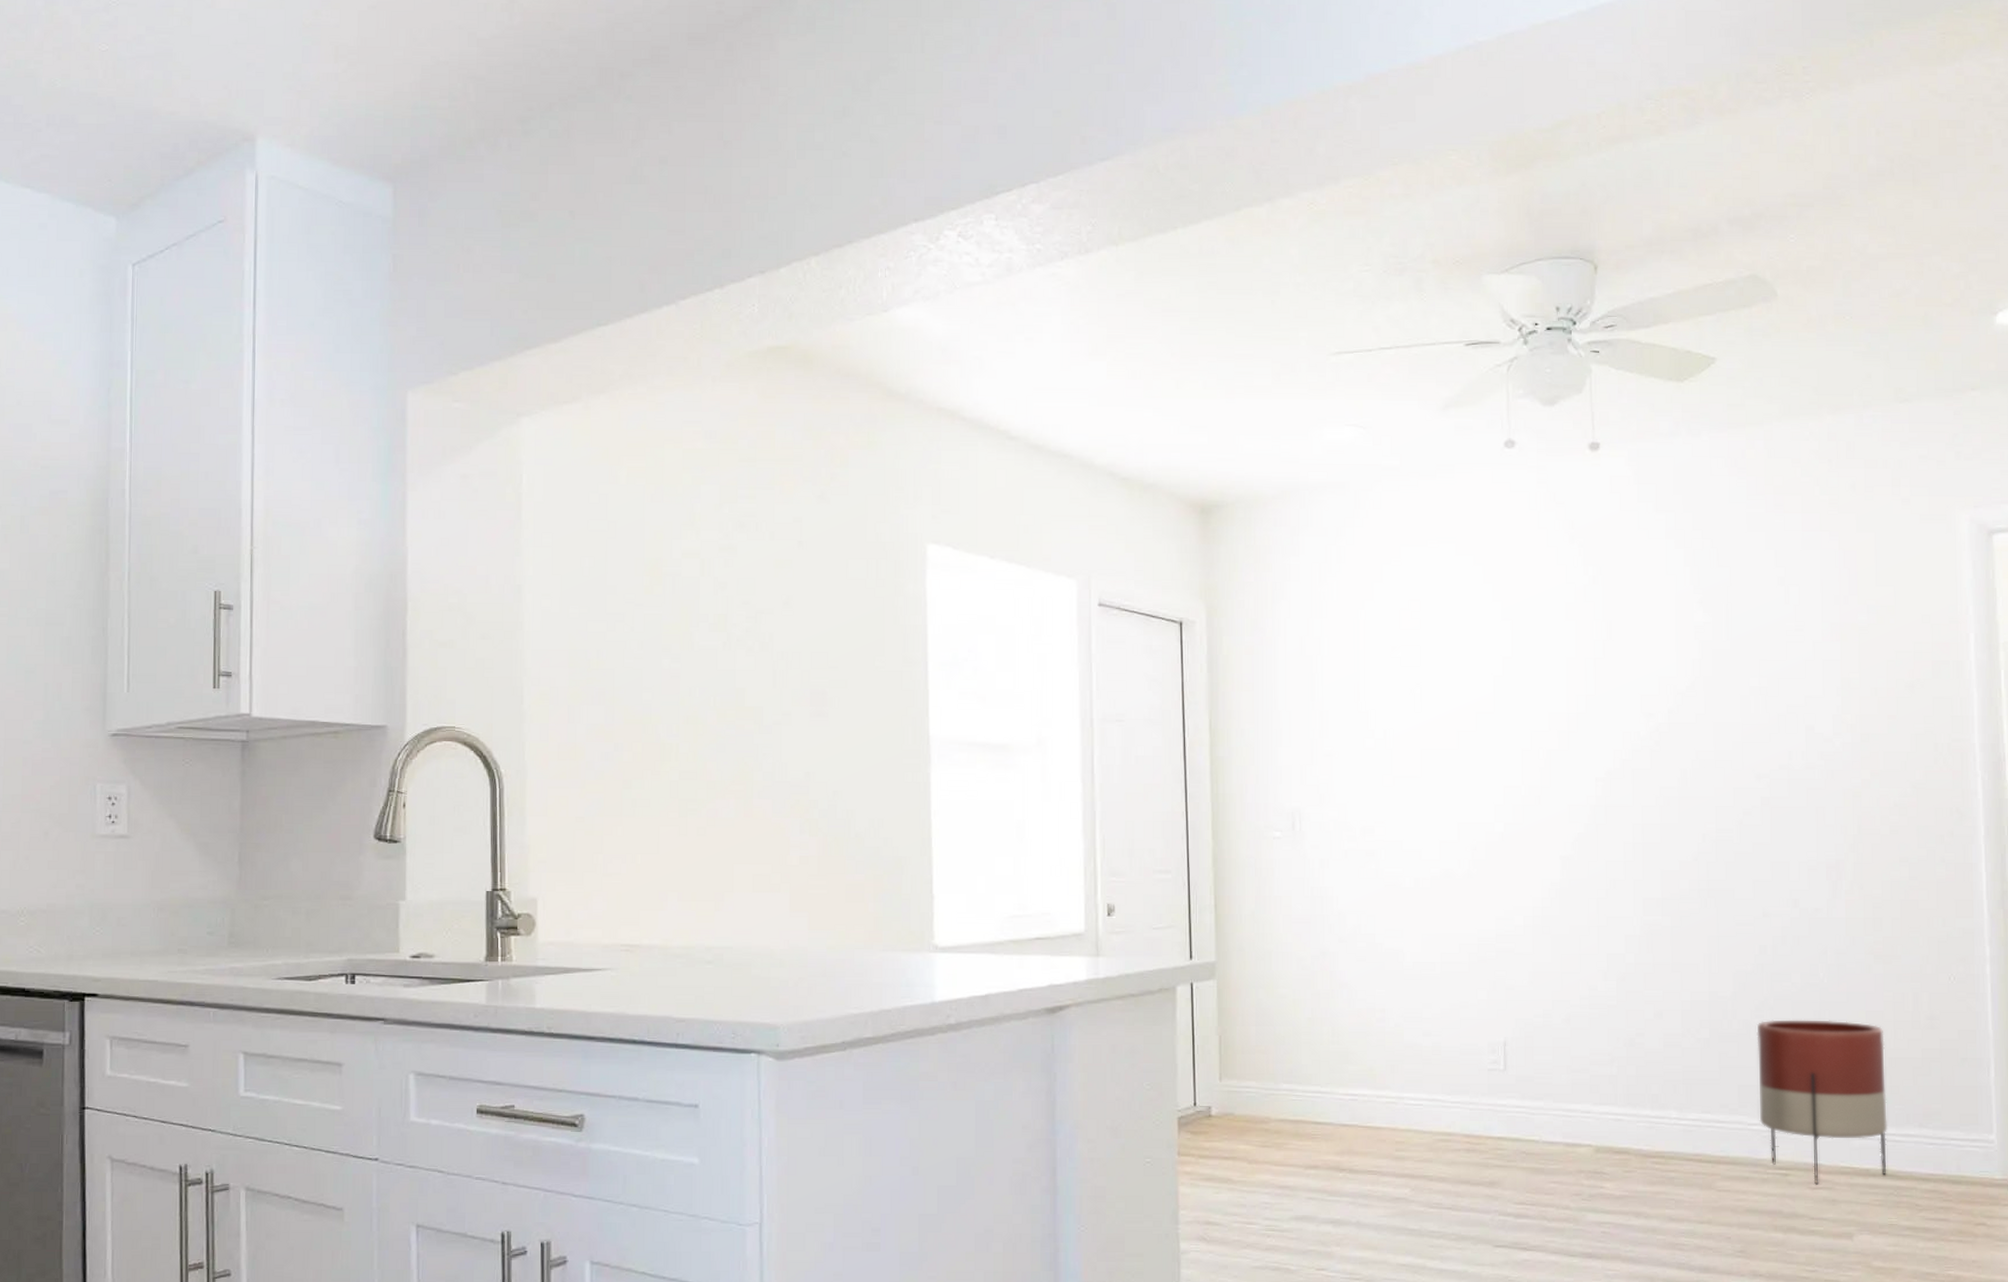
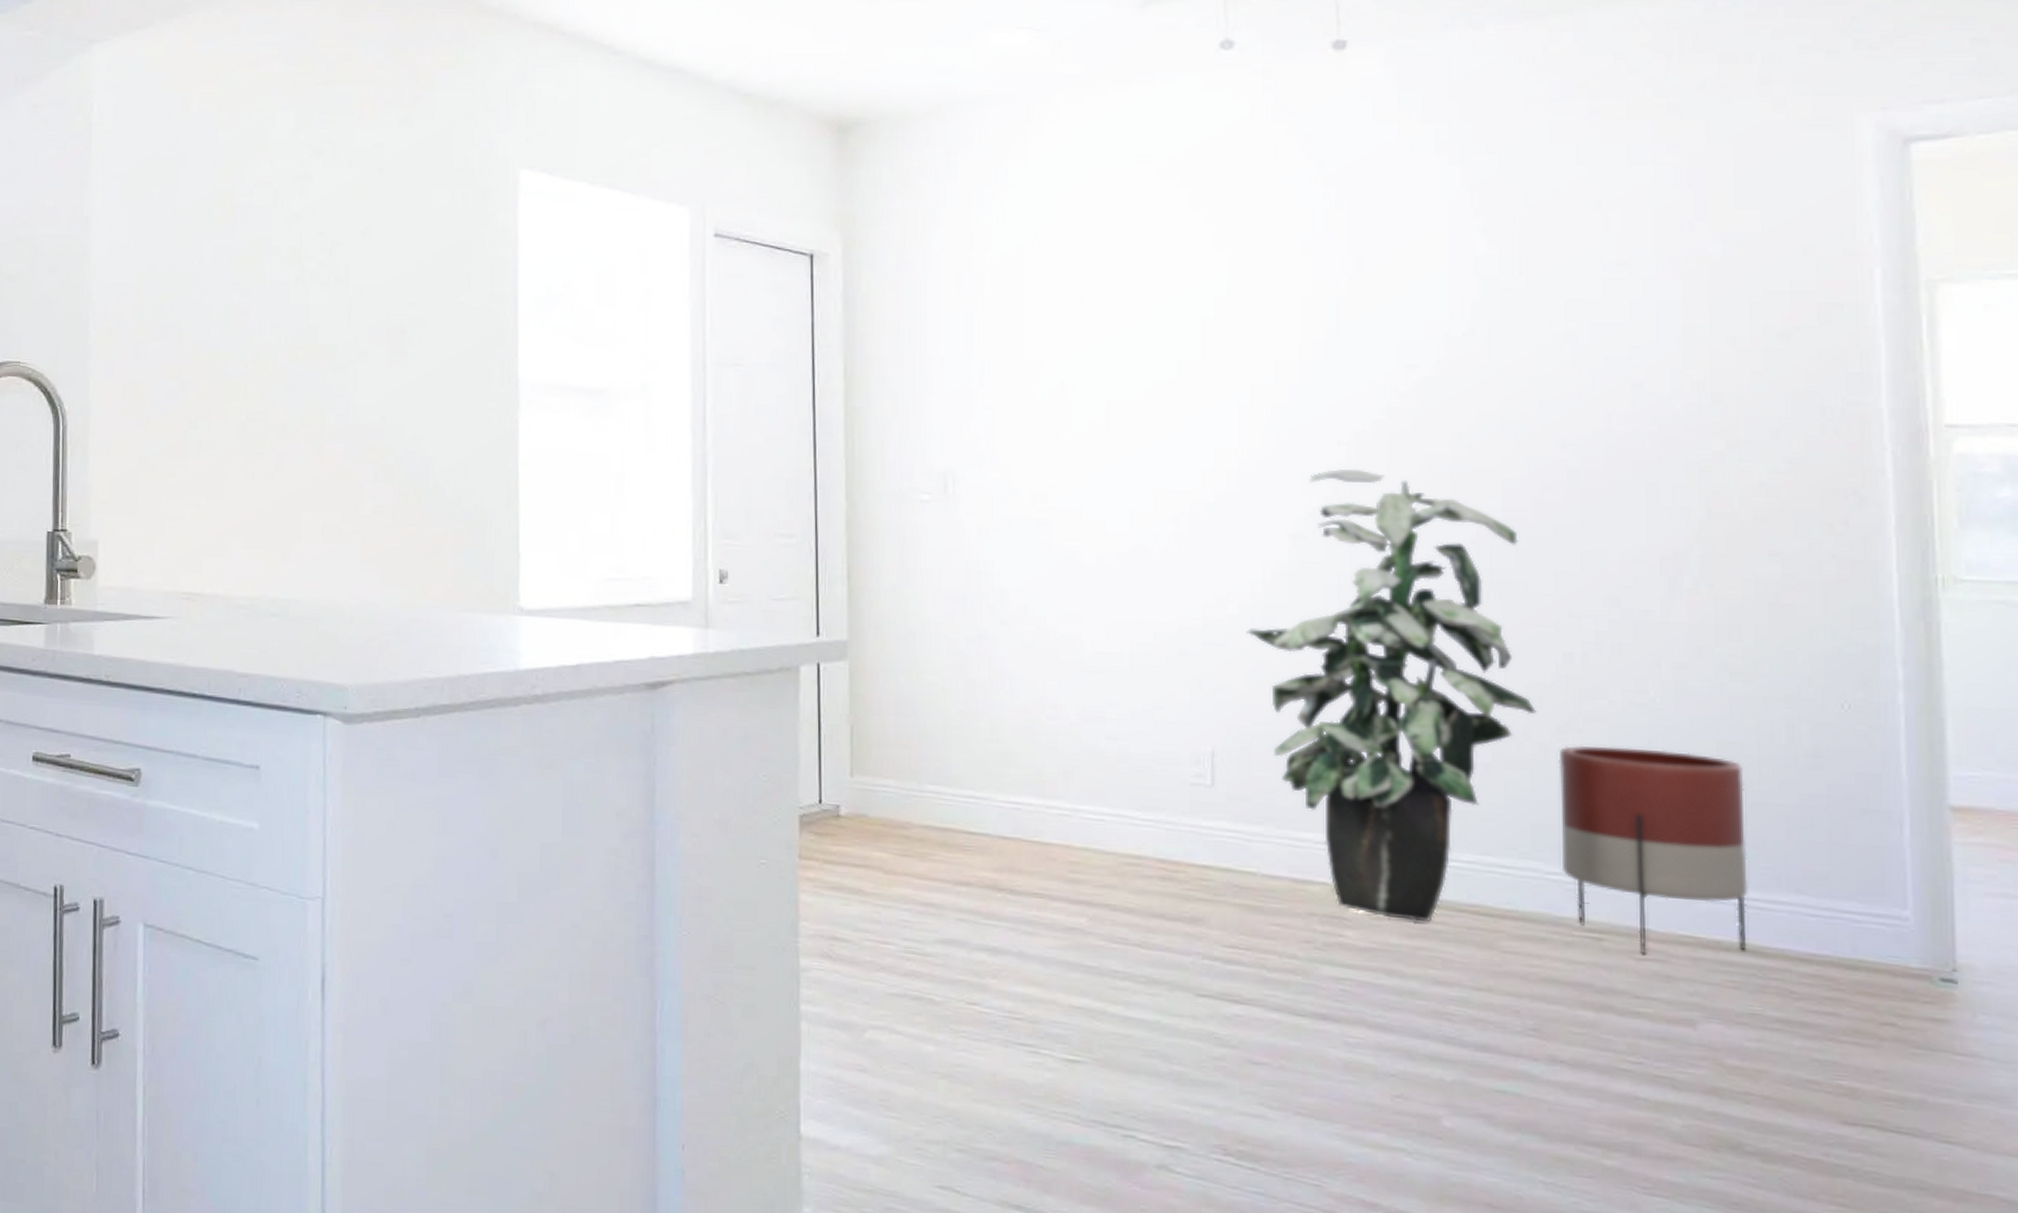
indoor plant: none [1529,800,1741,1171] -> present [1246,468,1536,923]

